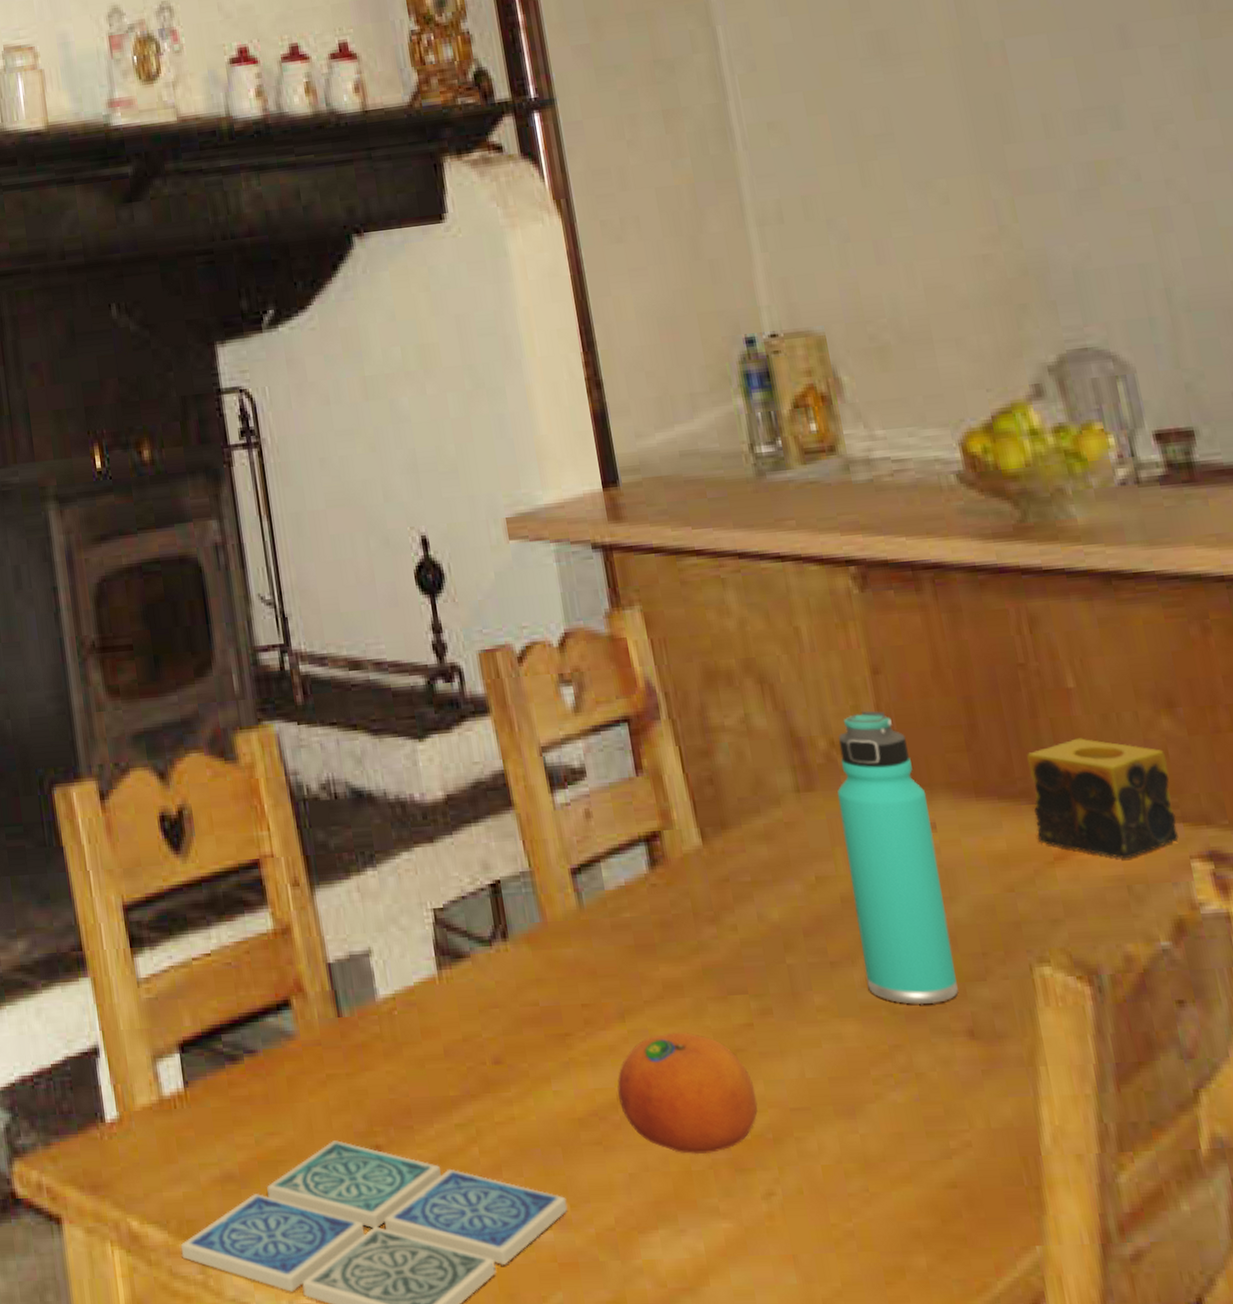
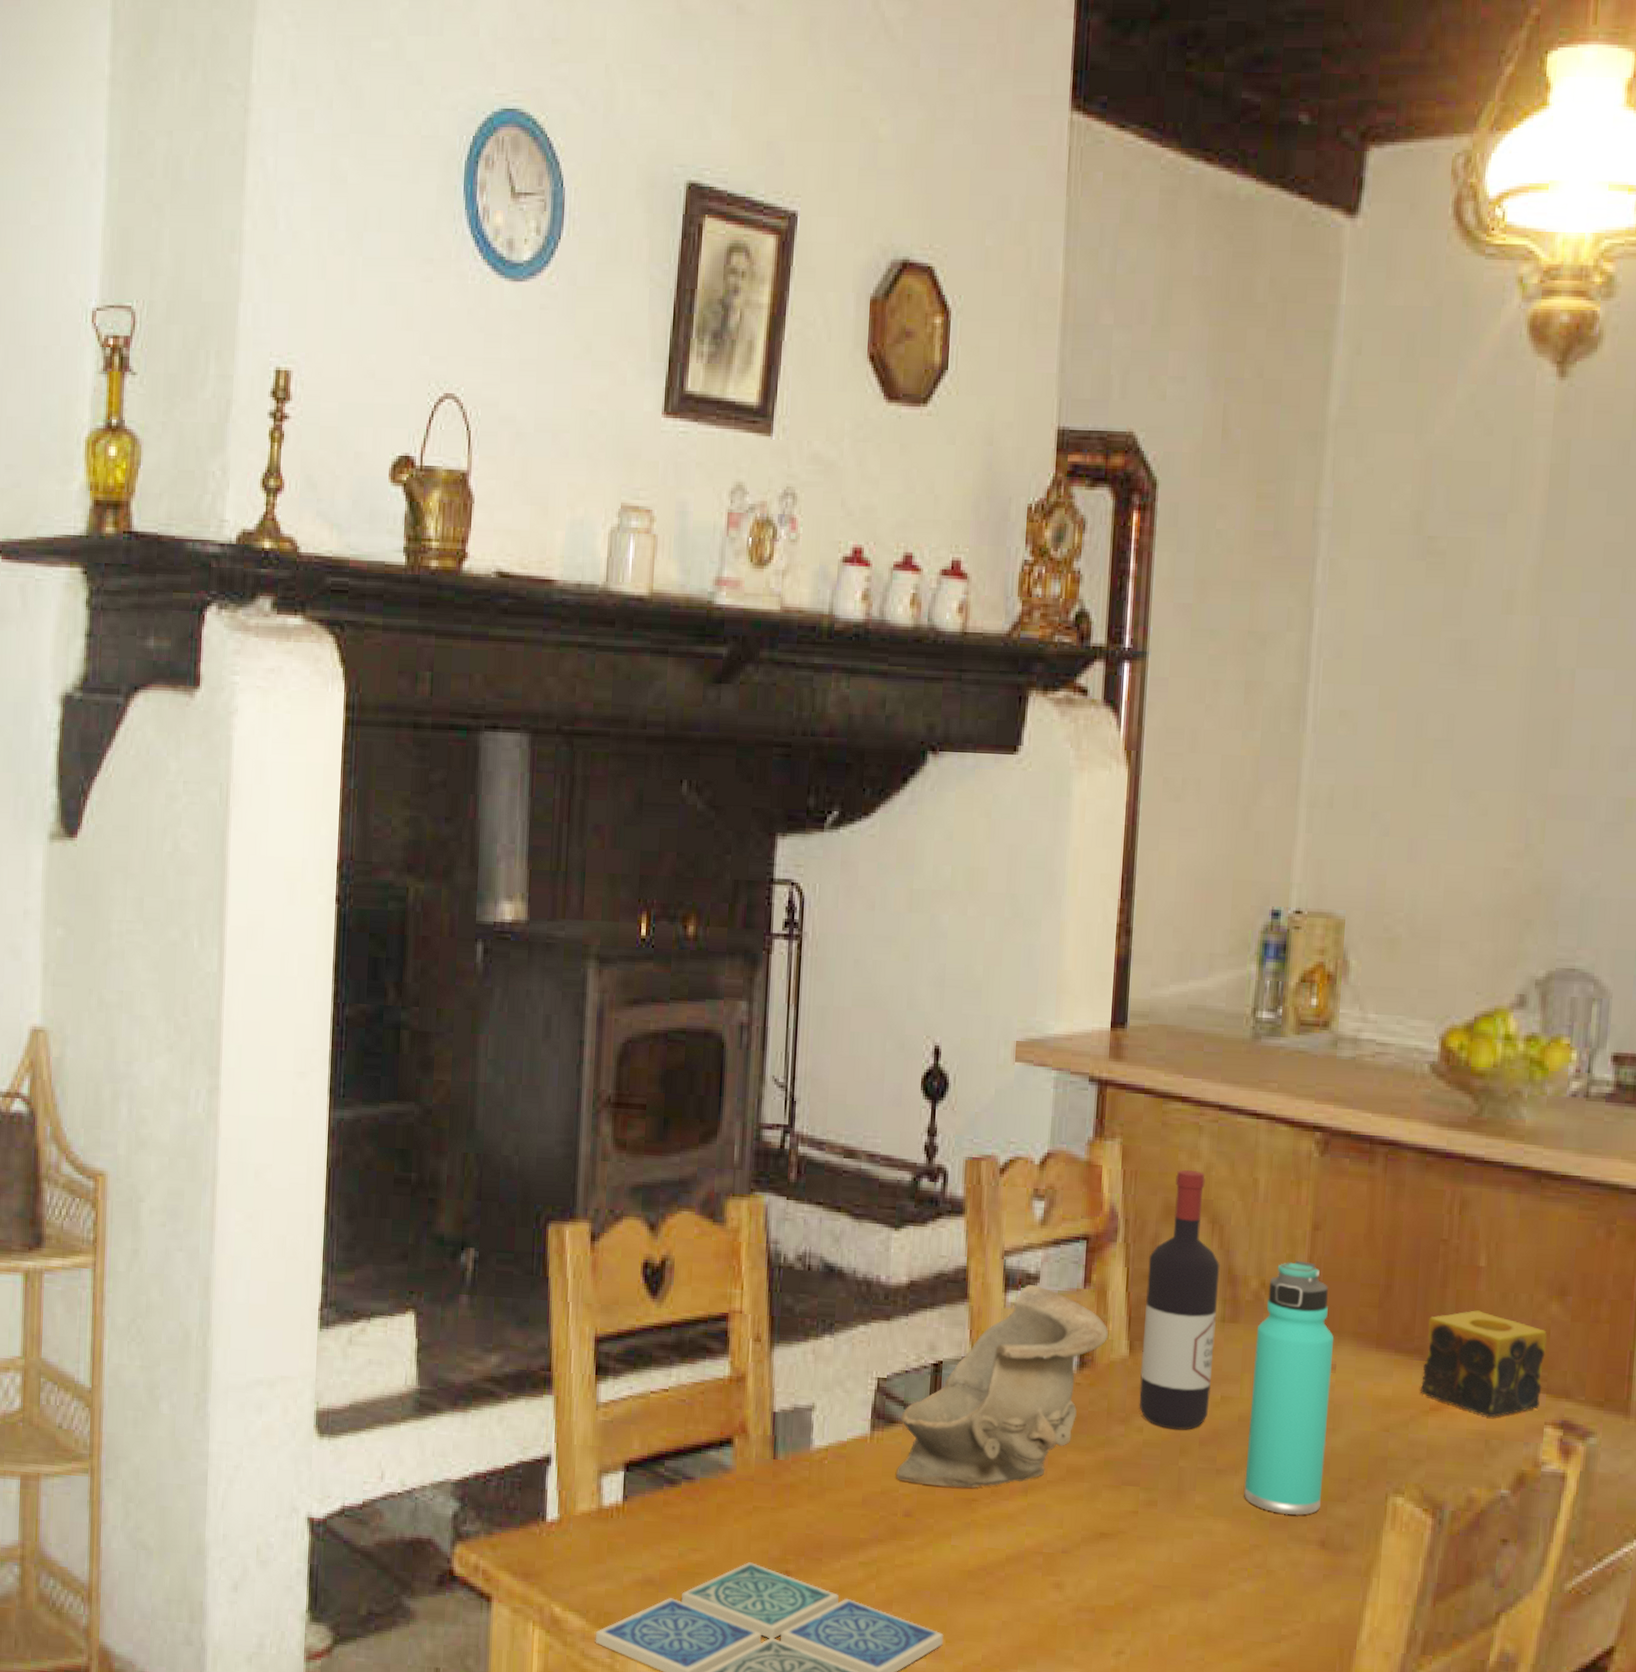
decorative bowl: none [467,780,675,1025] -> present [896,1285,1108,1488]
fruit: present [617,1032,758,1155] -> none [1007,1510,1127,1614]
wine bottle: none [699,628,806,923] -> present [1139,1170,1220,1430]

